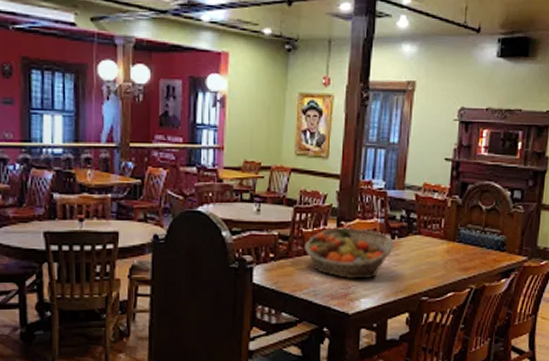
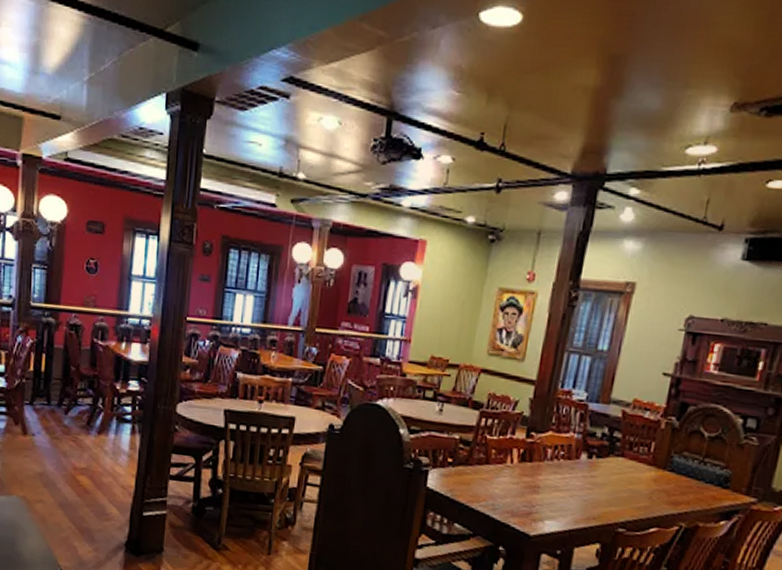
fruit basket: present [304,227,395,279] -> none [487,438,592,499]

